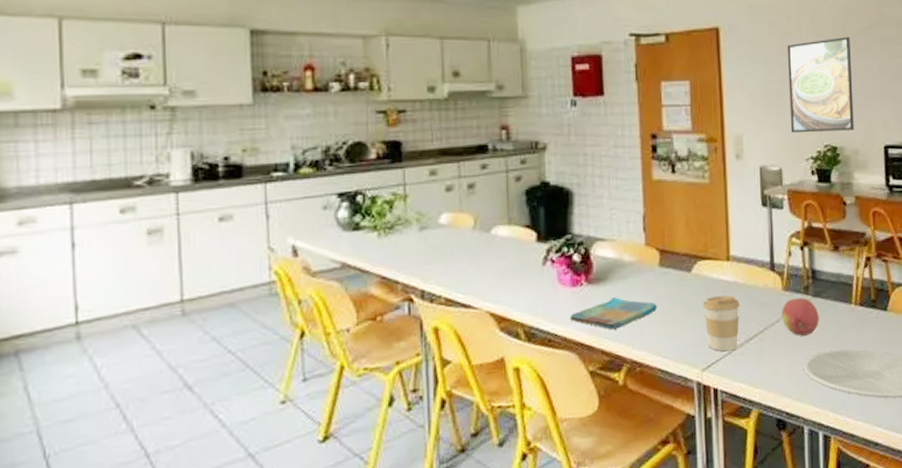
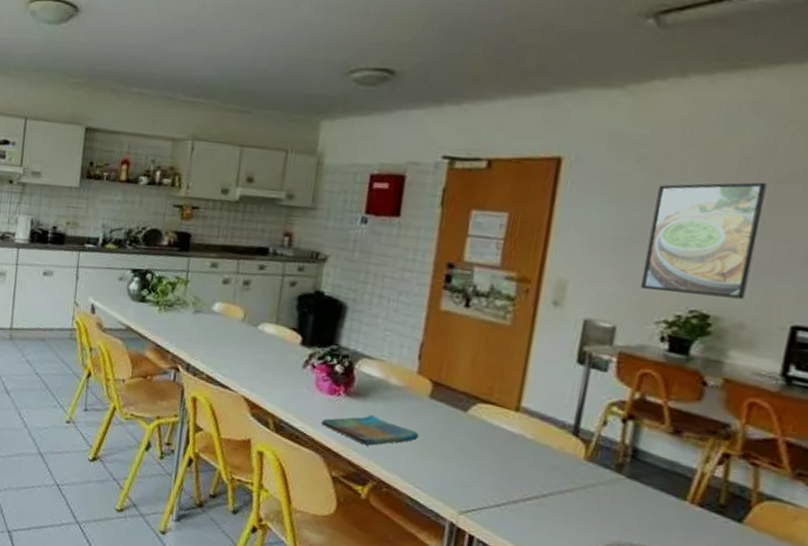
coffee cup: present [703,295,740,352] -> none [472,442,523,505]
fruit: present [781,297,819,336] -> none [576,472,632,518]

